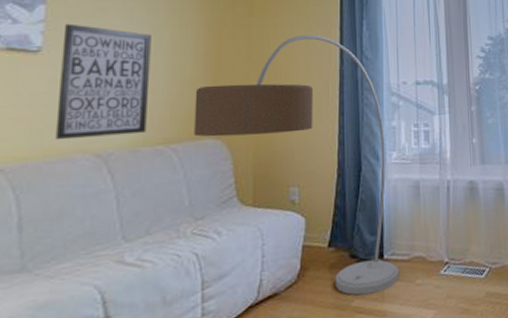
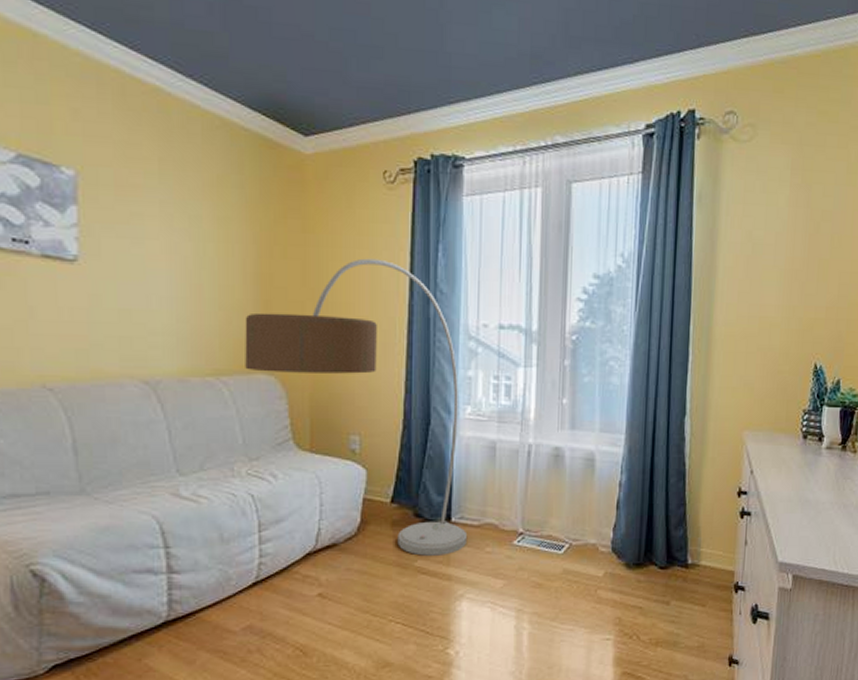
wall art: present [55,23,151,140] -> none [99,229,195,363]

